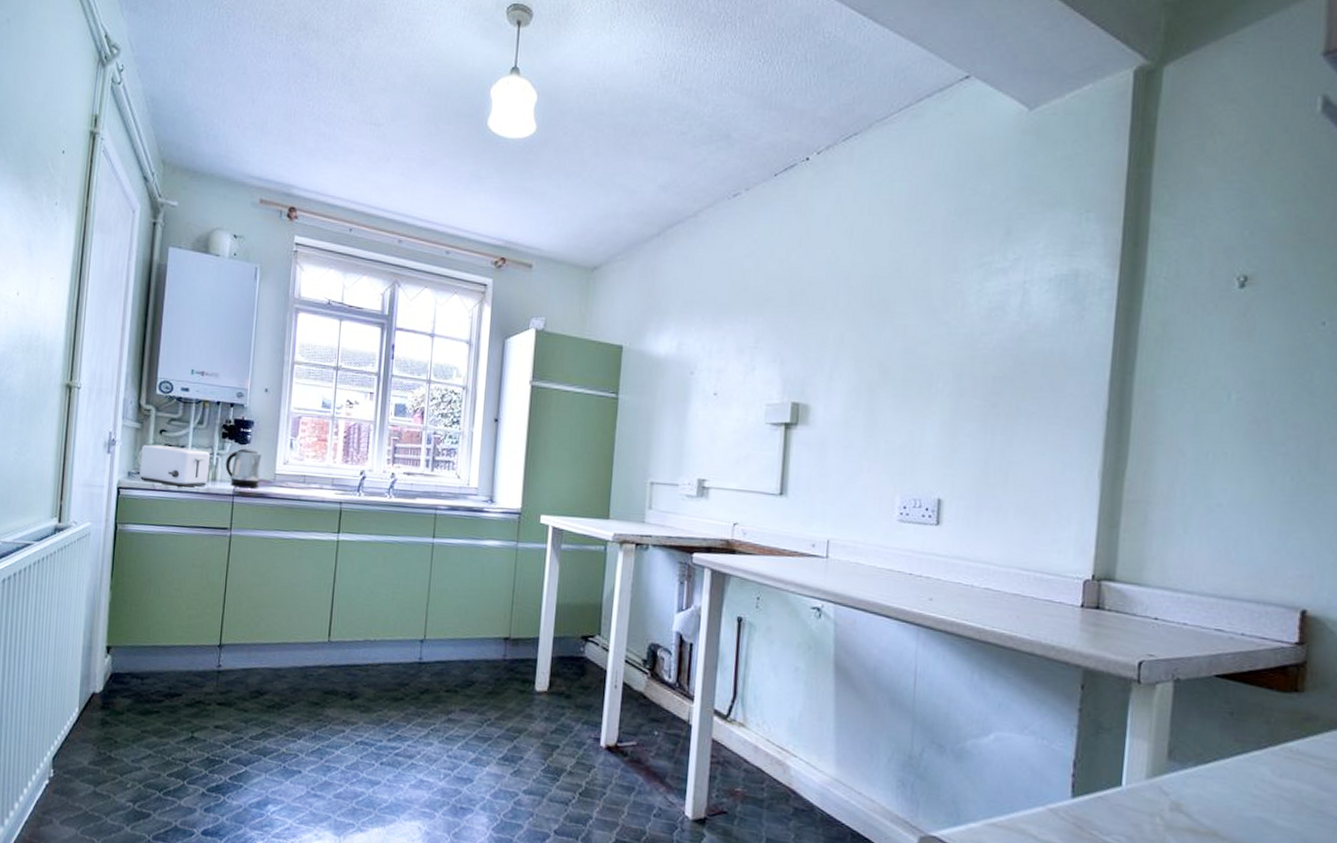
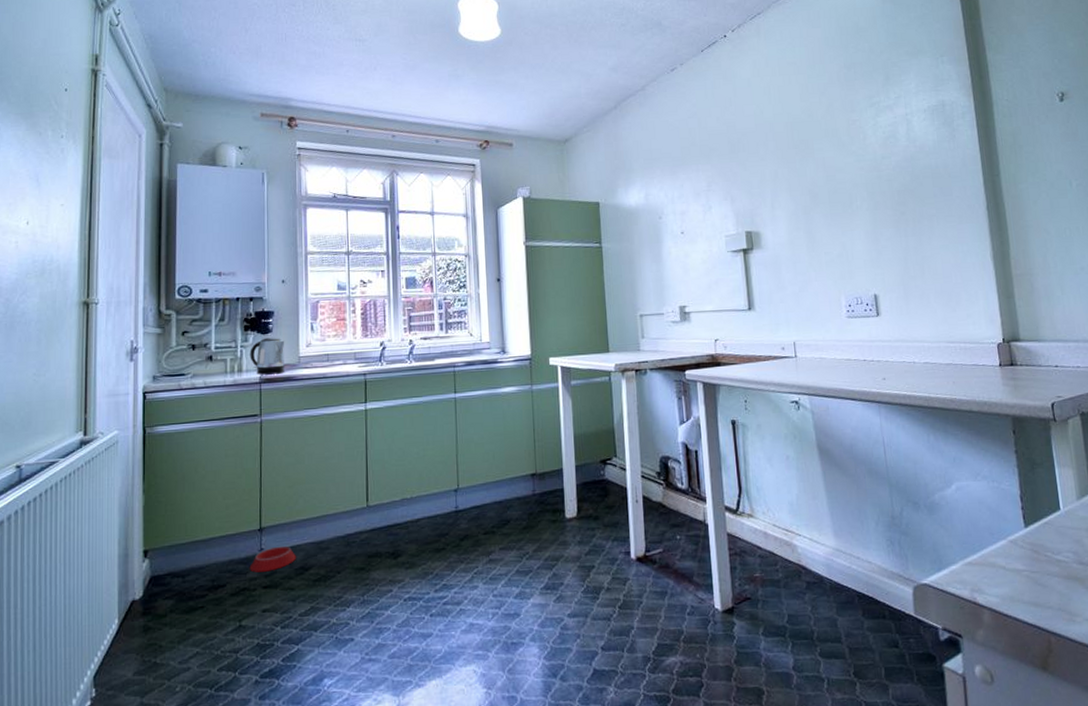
toaster: present [139,444,210,487] -> none [164,345,234,383]
pet bowl: none [206,665,253,689] -> present [249,545,297,573]

